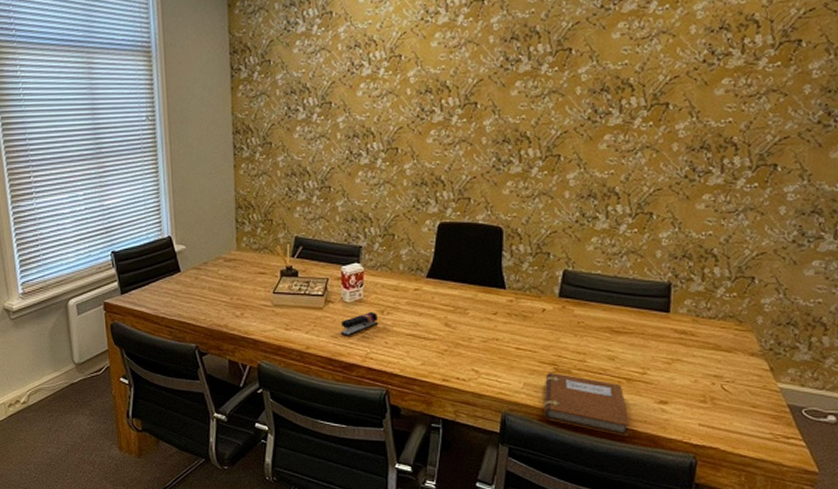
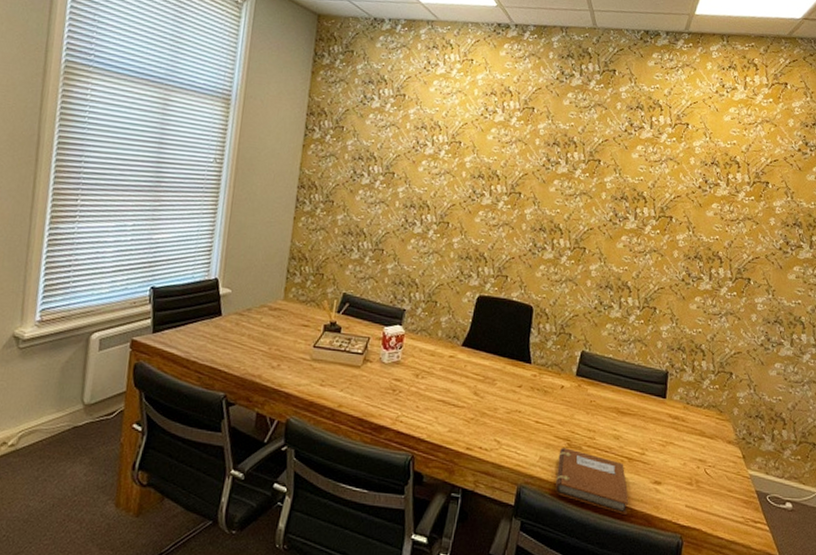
stapler: present [340,311,378,336] -> none [374,374,412,397]

